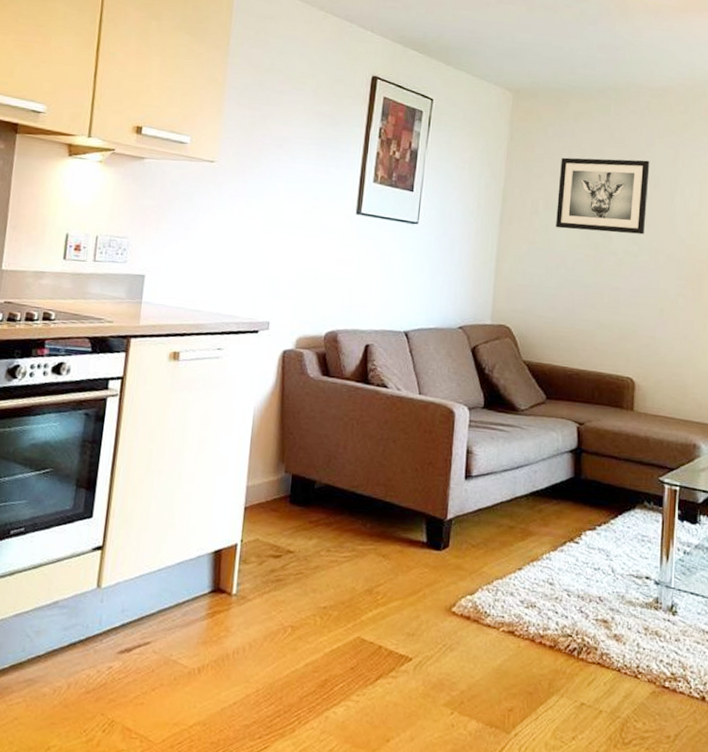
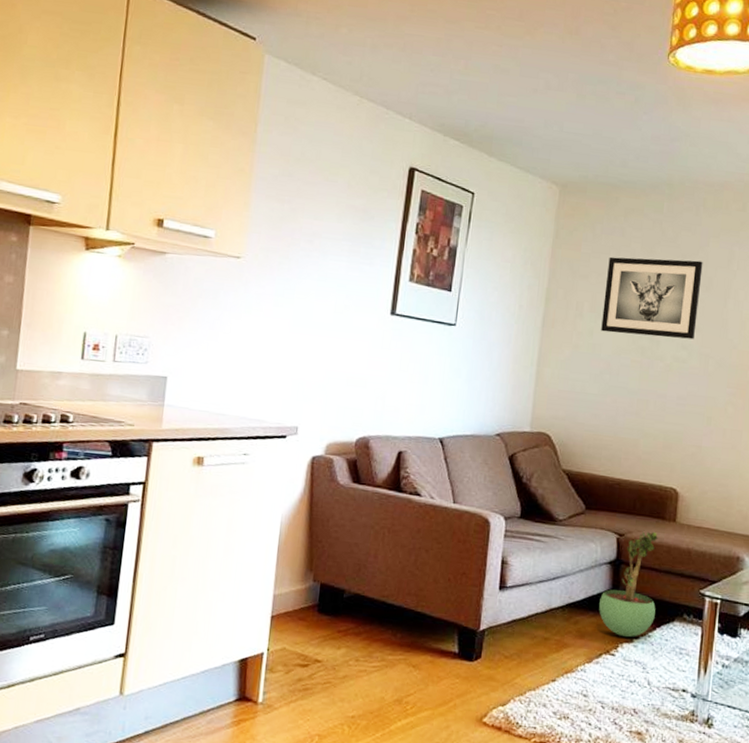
potted plant: none [562,420,617,526] -> present [599,531,658,638]

